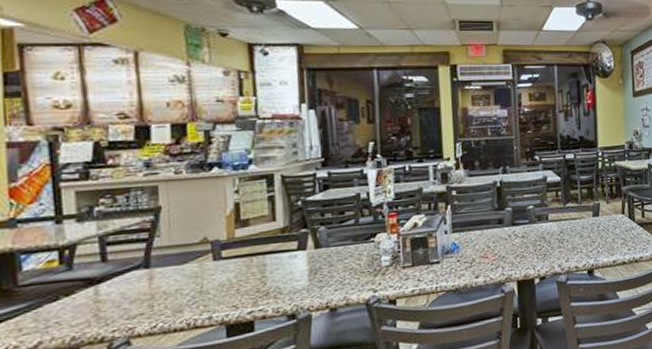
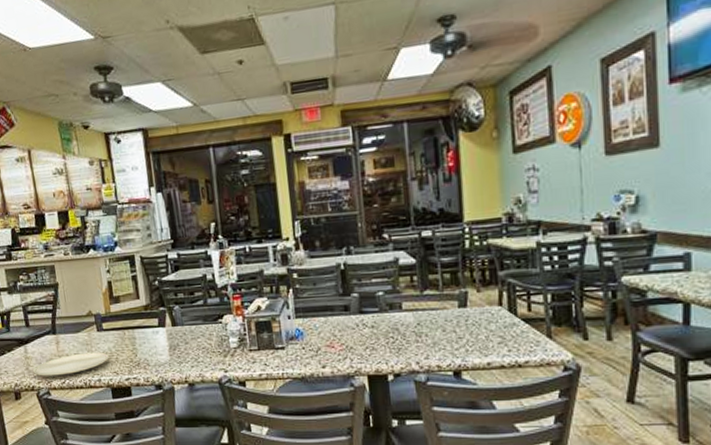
plate: none [106,284,227,323] -> present [33,352,109,376]

